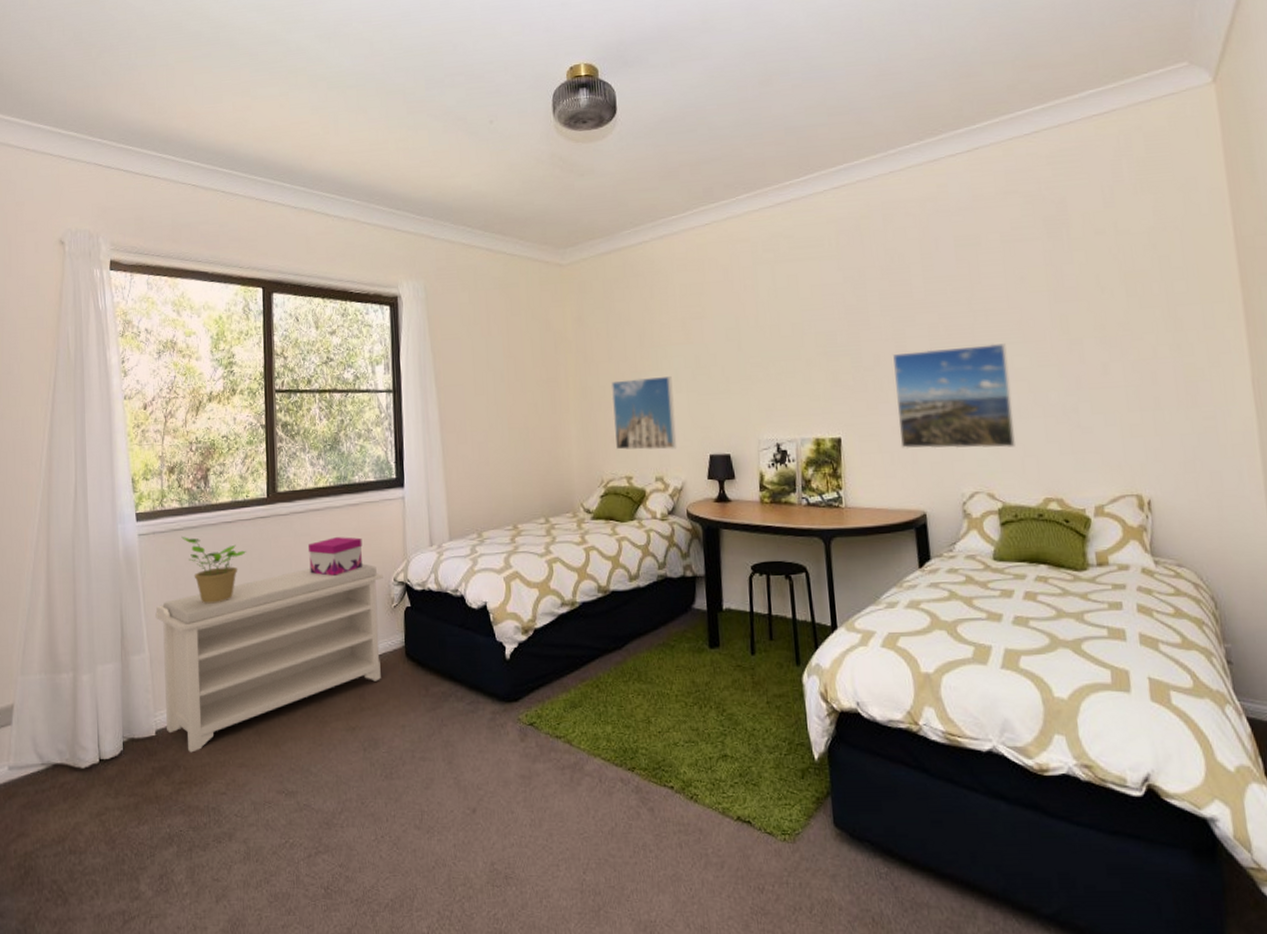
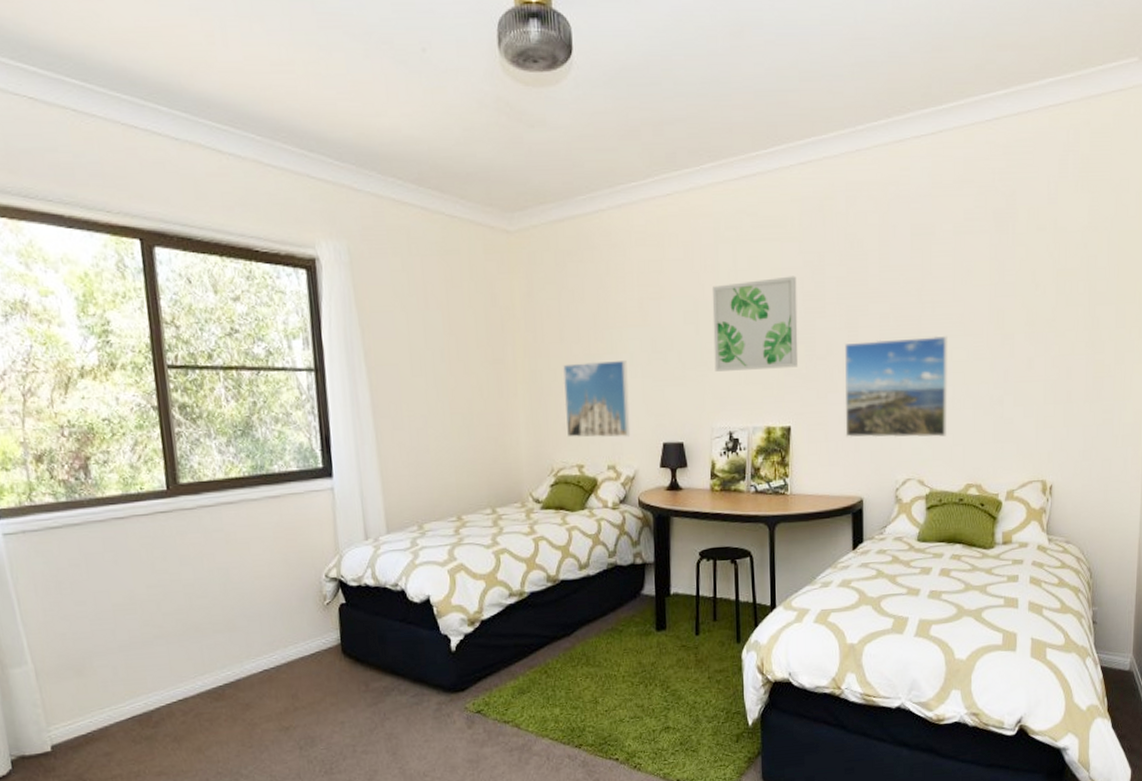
bench: present [155,563,383,753] -> none [36,560,316,766]
potted plant: present [181,537,246,604] -> none [61,535,146,609]
decorative box: present [309,537,362,576] -> none [222,532,288,574]
wall art: none [752,291,845,385] -> present [712,276,799,372]

